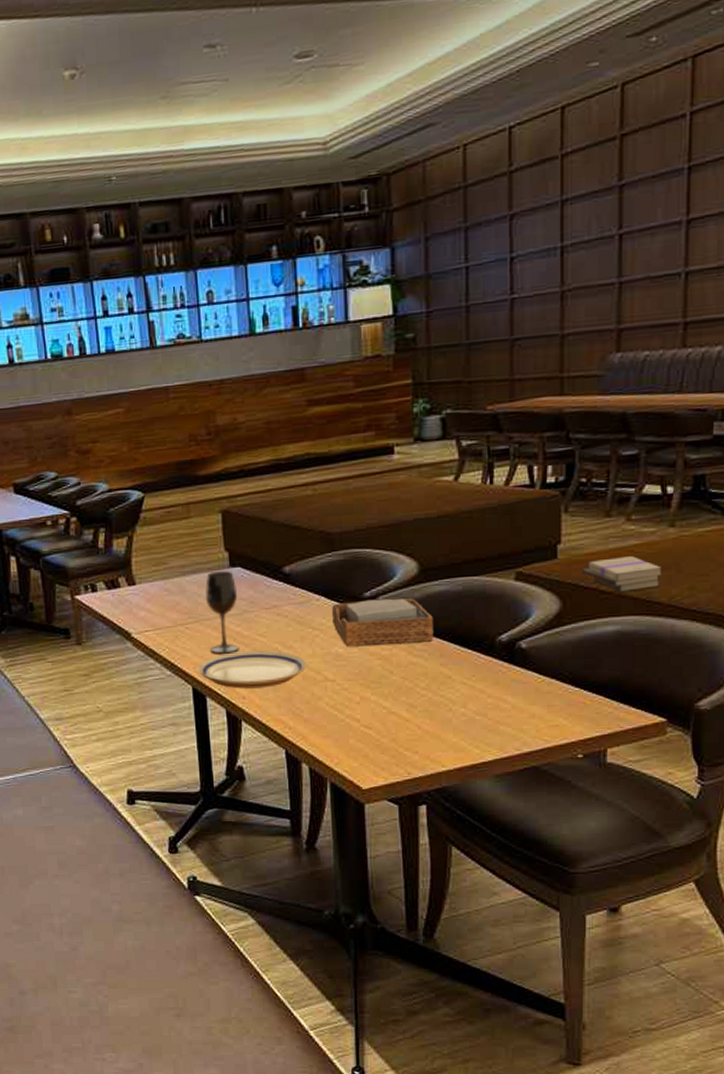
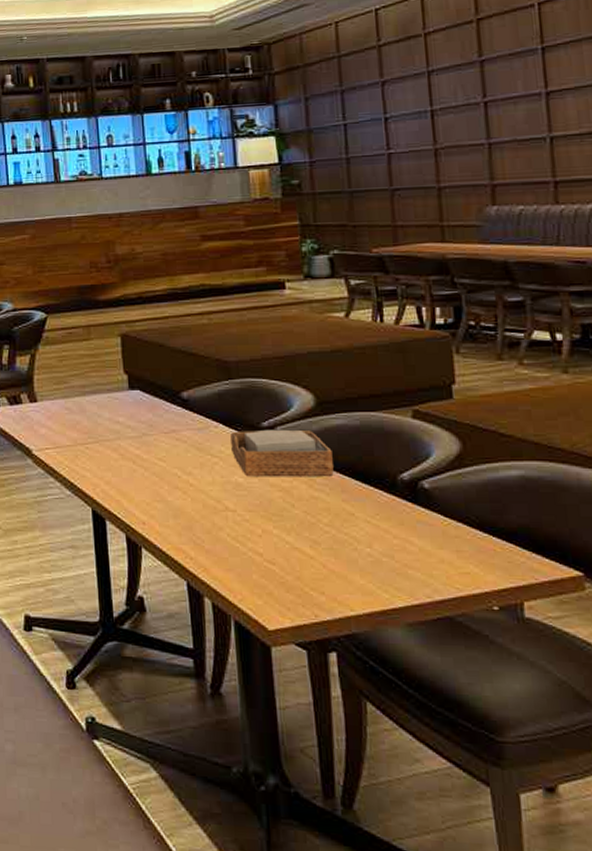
plate: present [198,650,307,689] -> none [97,475,207,514]
wine glass: present [205,571,239,654] -> none [104,393,139,476]
books: present [582,556,662,592] -> none [479,400,561,436]

